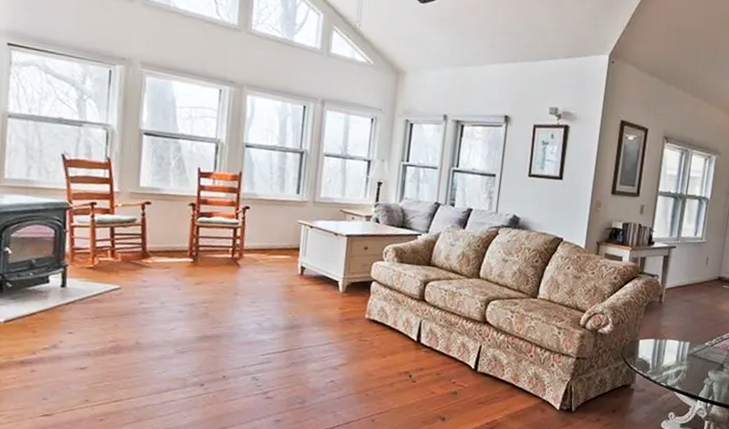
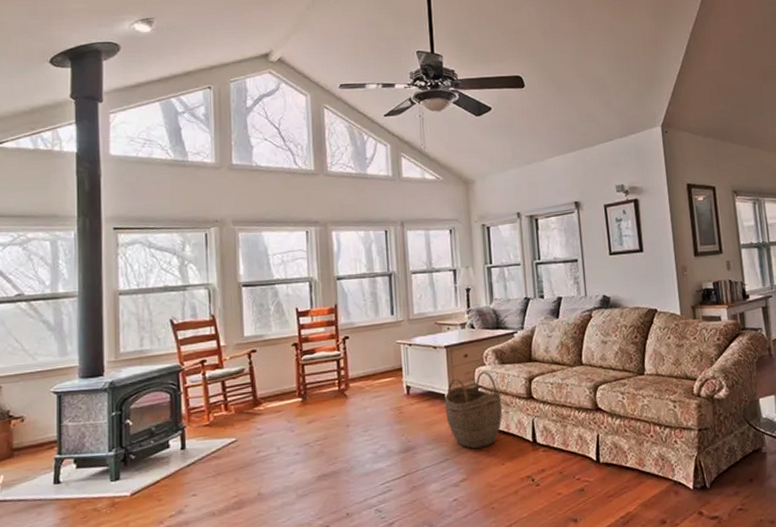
woven basket: none [336,266,394,339] -> present [444,371,503,450]

